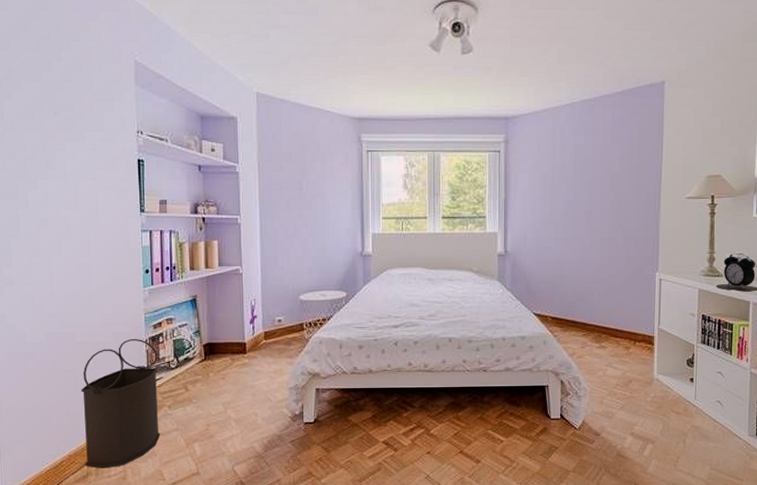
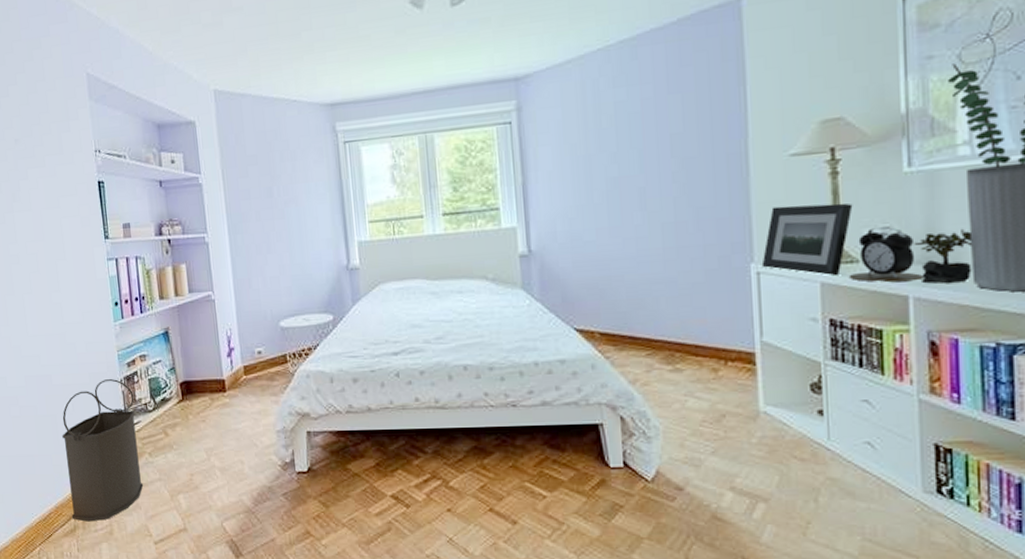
picture frame: none [663,233,722,285] -> present [761,203,853,277]

